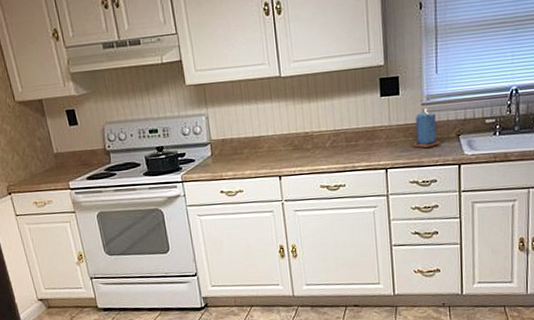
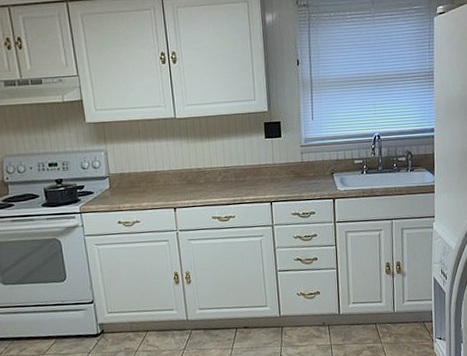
candle: present [411,108,441,149] -> none [292,150,318,184]

